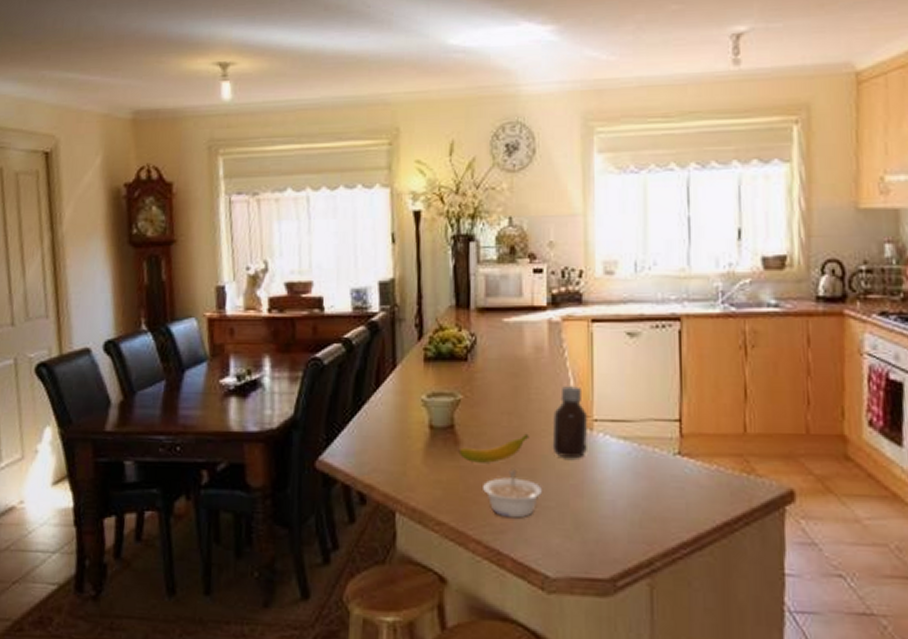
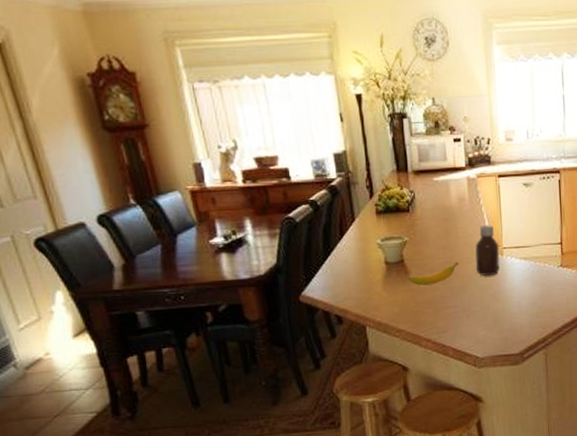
legume: present [483,469,543,518] -> none [428,287,471,321]

